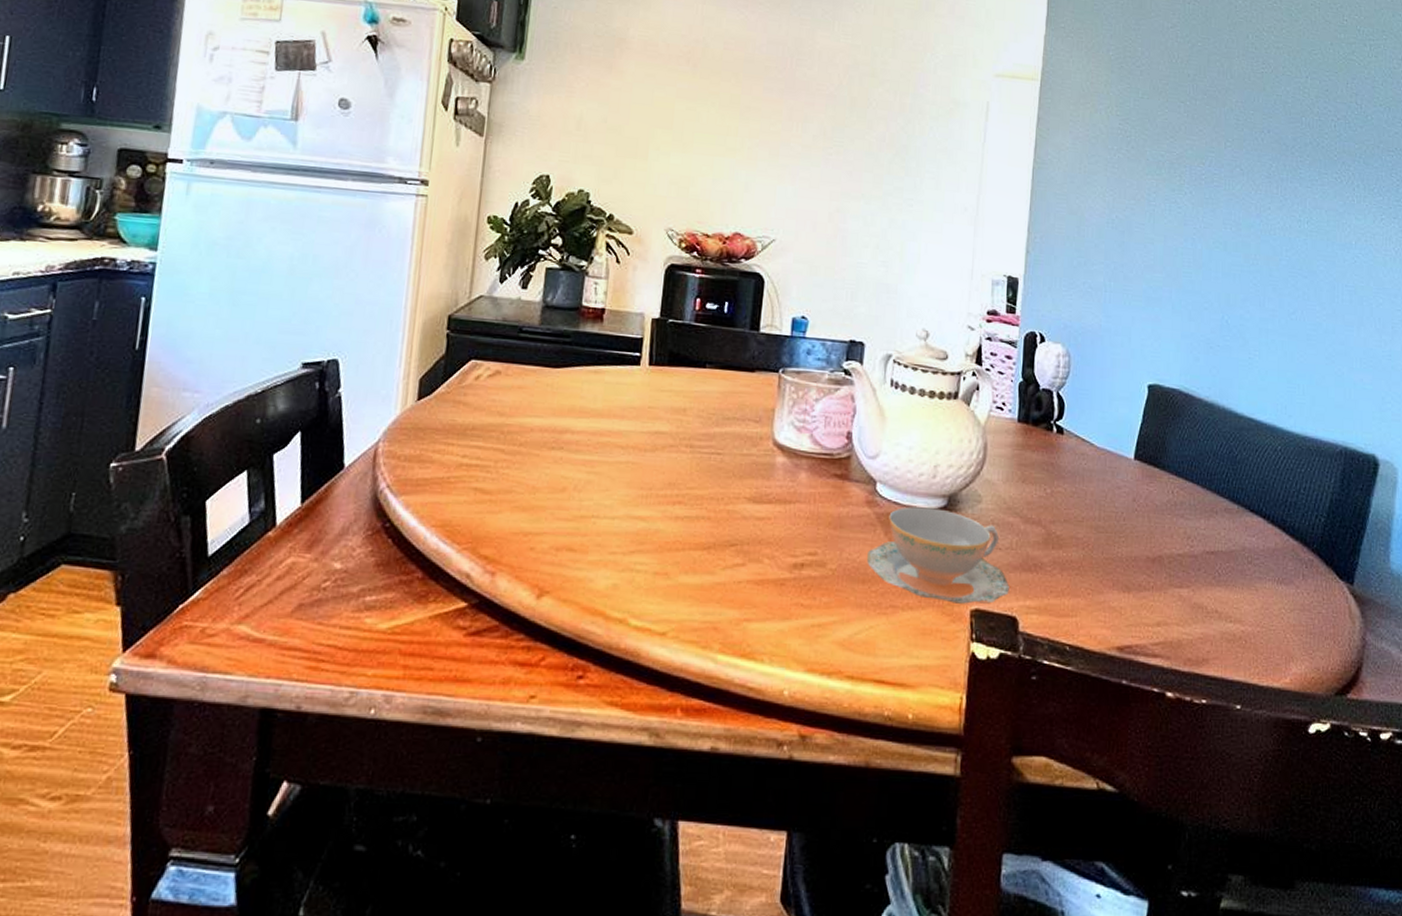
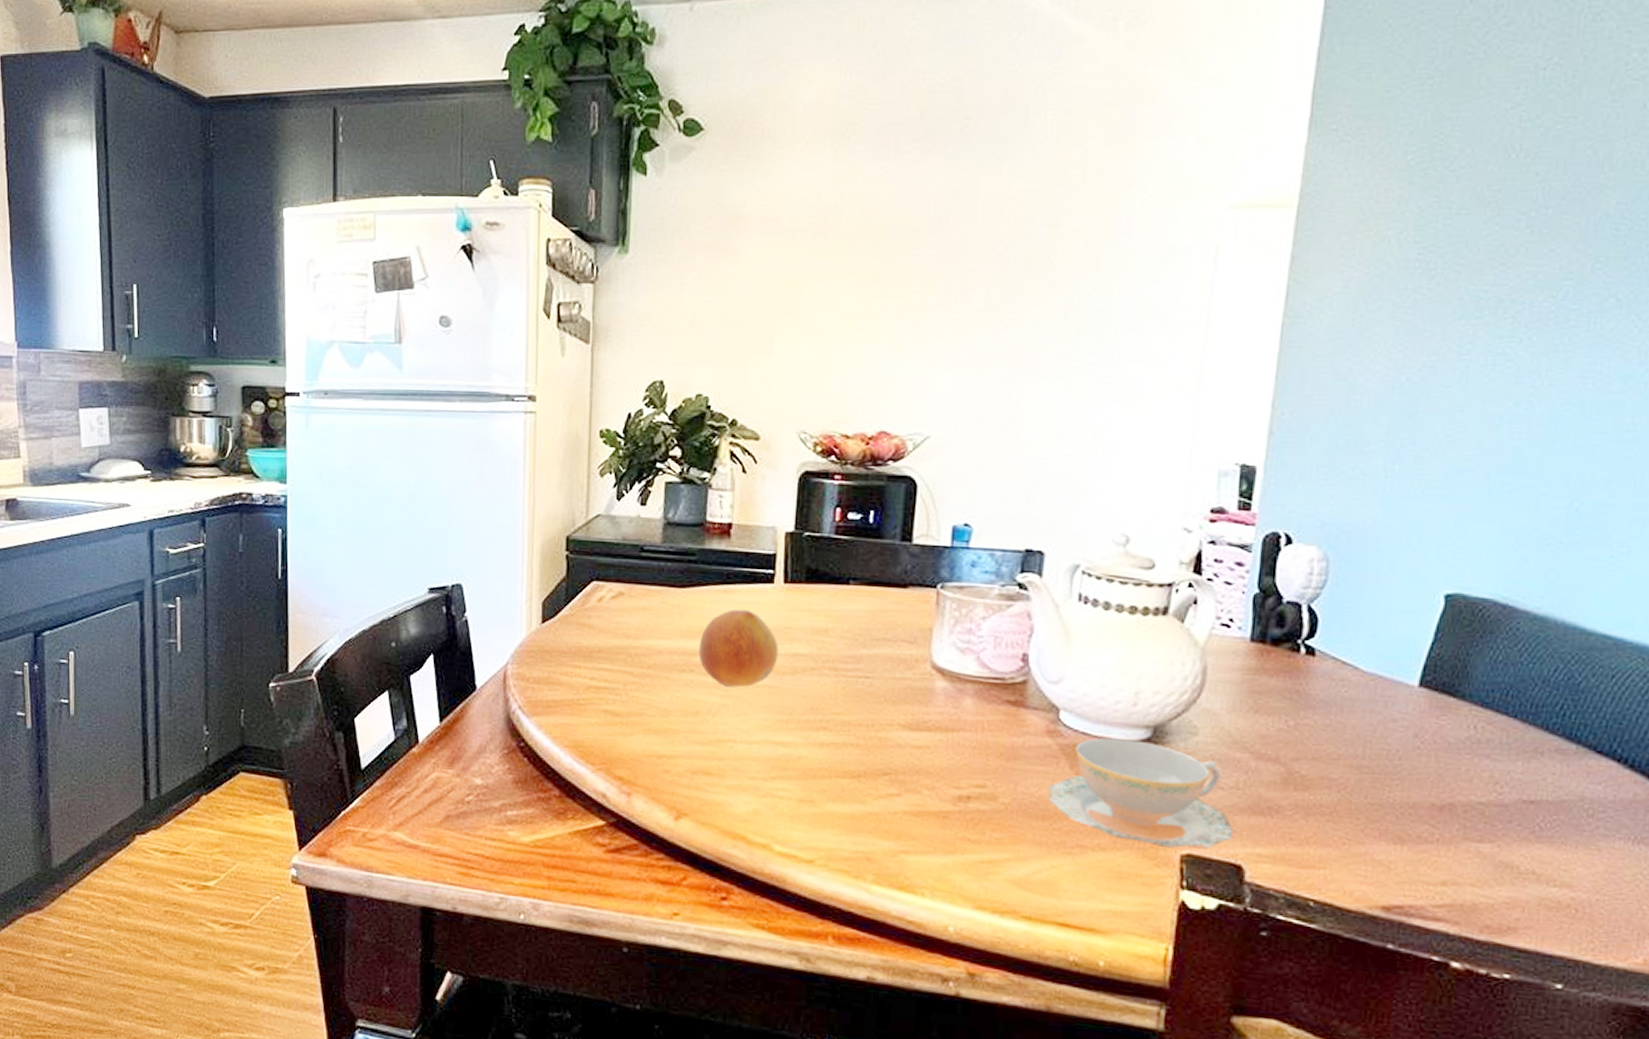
fruit: none [568,389,642,464] -> present [698,609,779,687]

